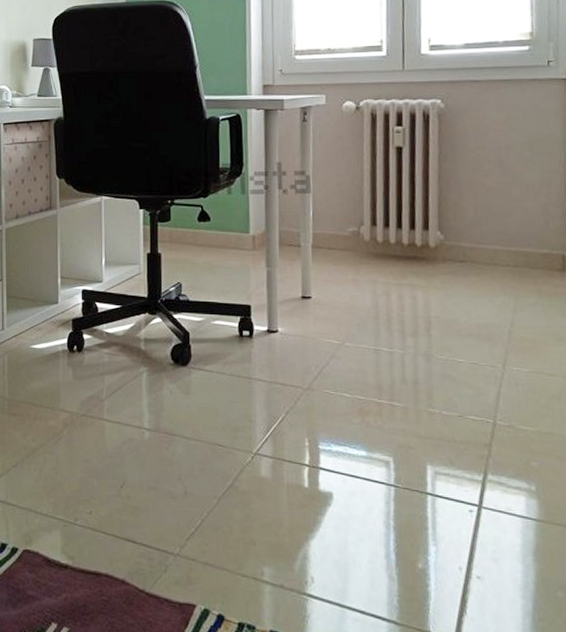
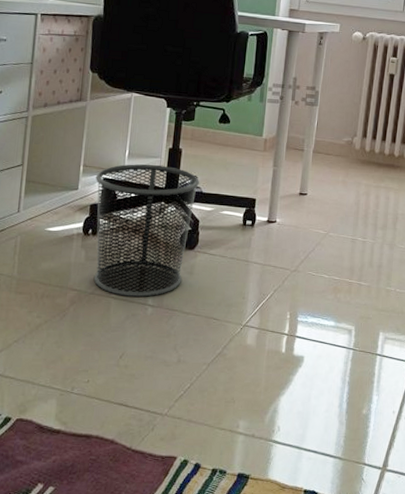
waste bin: none [75,272,184,420] -> present [93,164,199,298]

